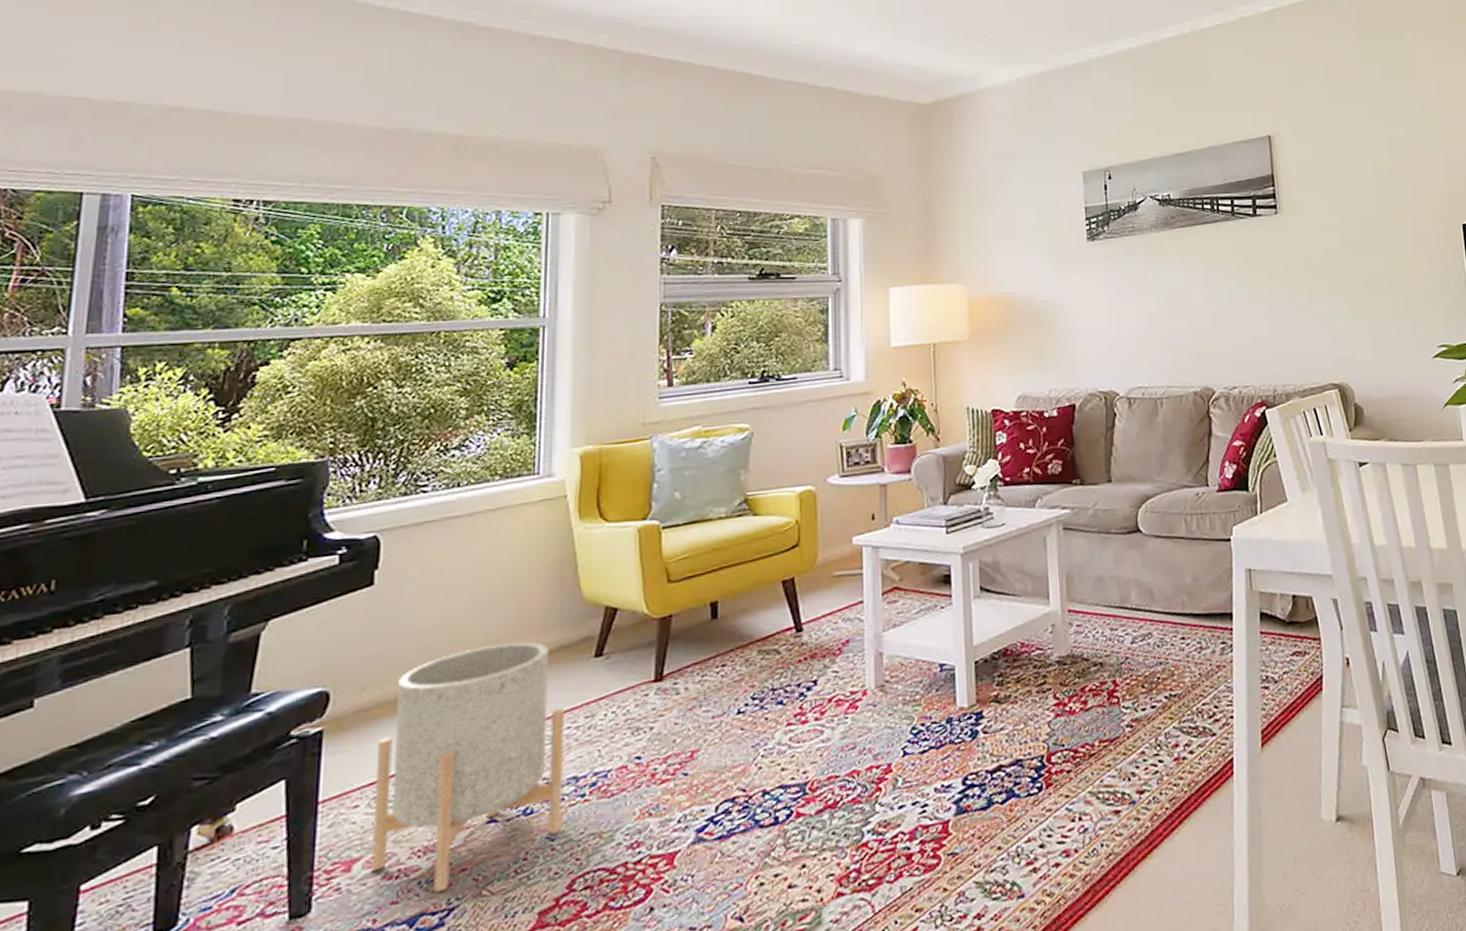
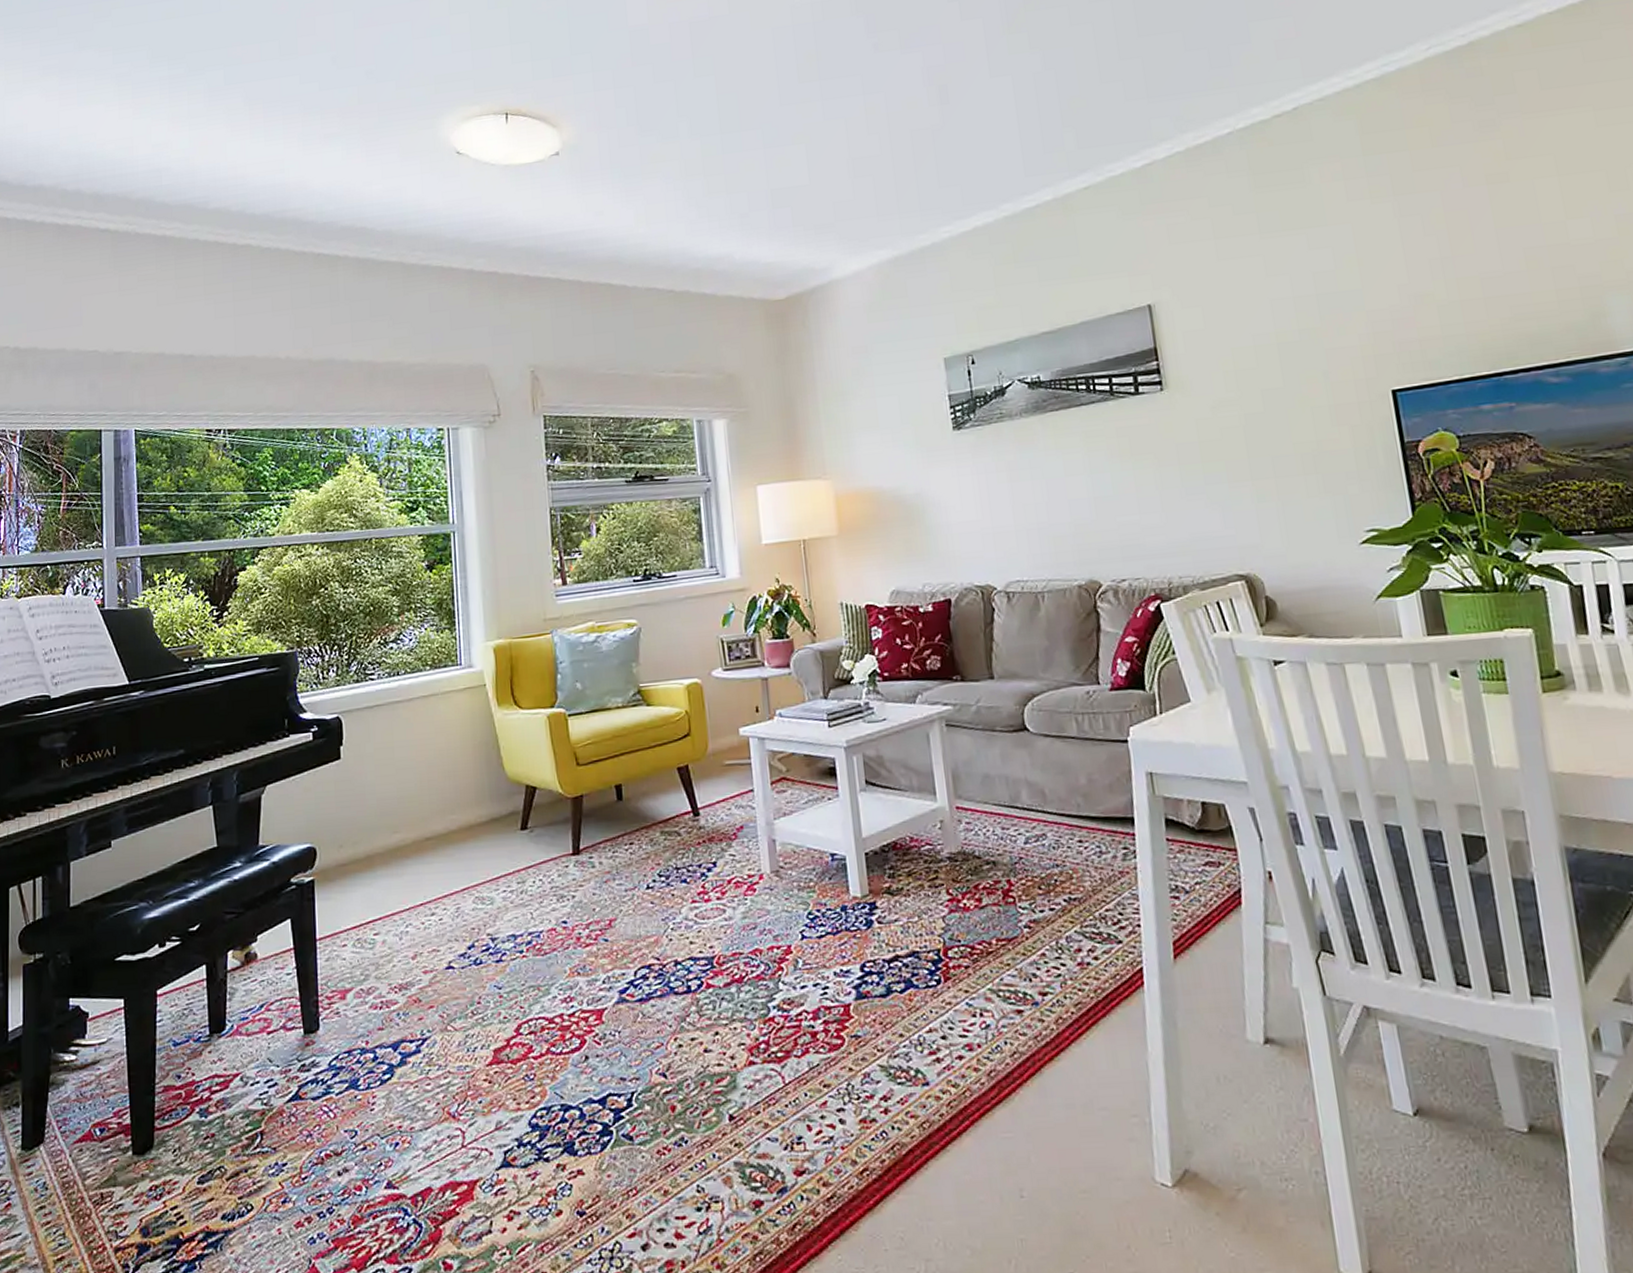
planter: present [369,641,564,893] -> none [356,813,506,1024]

